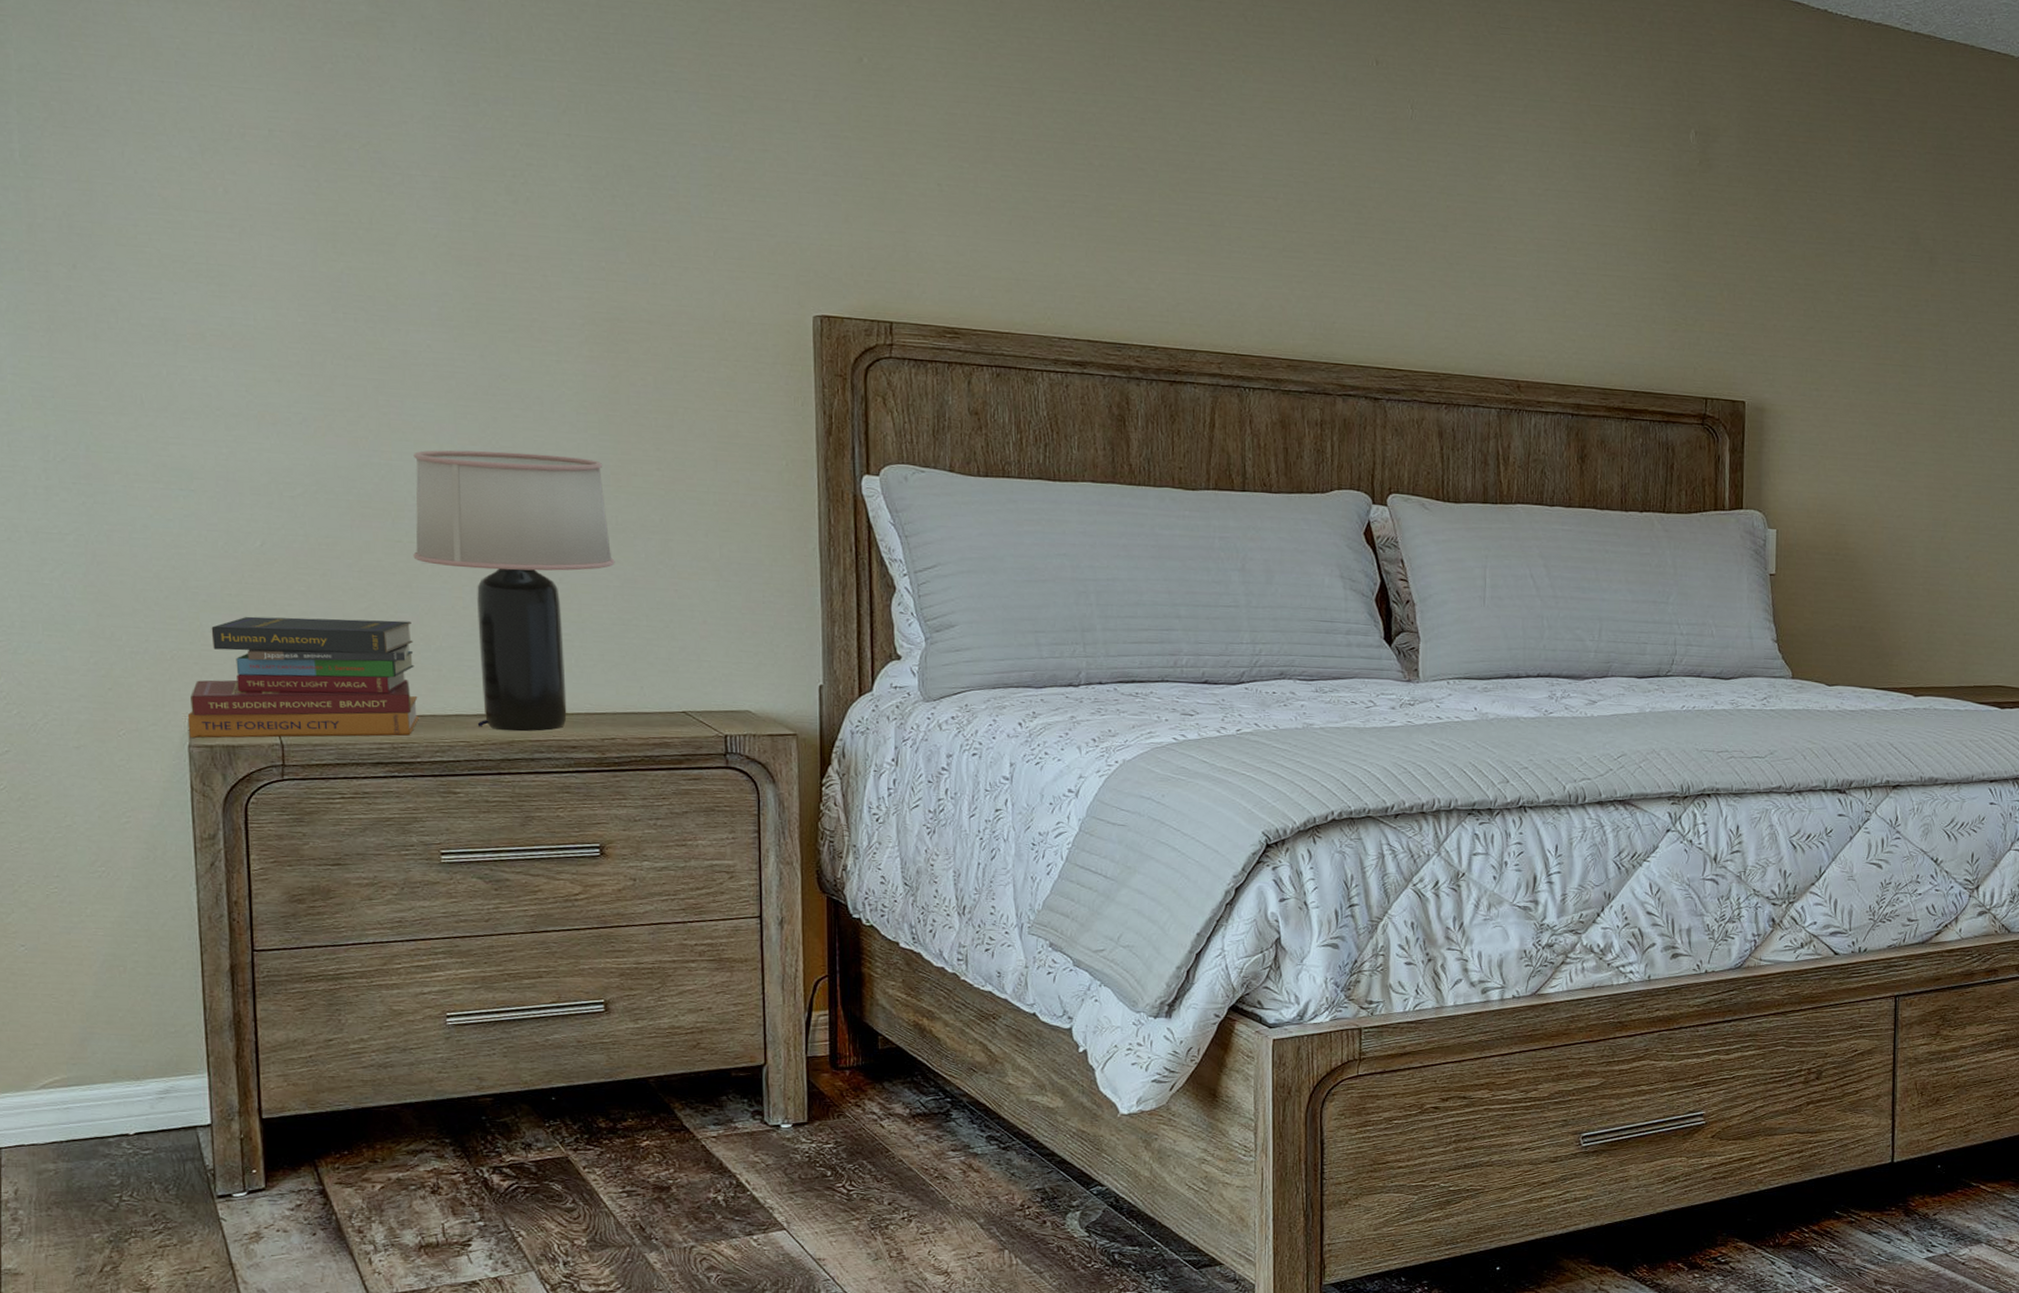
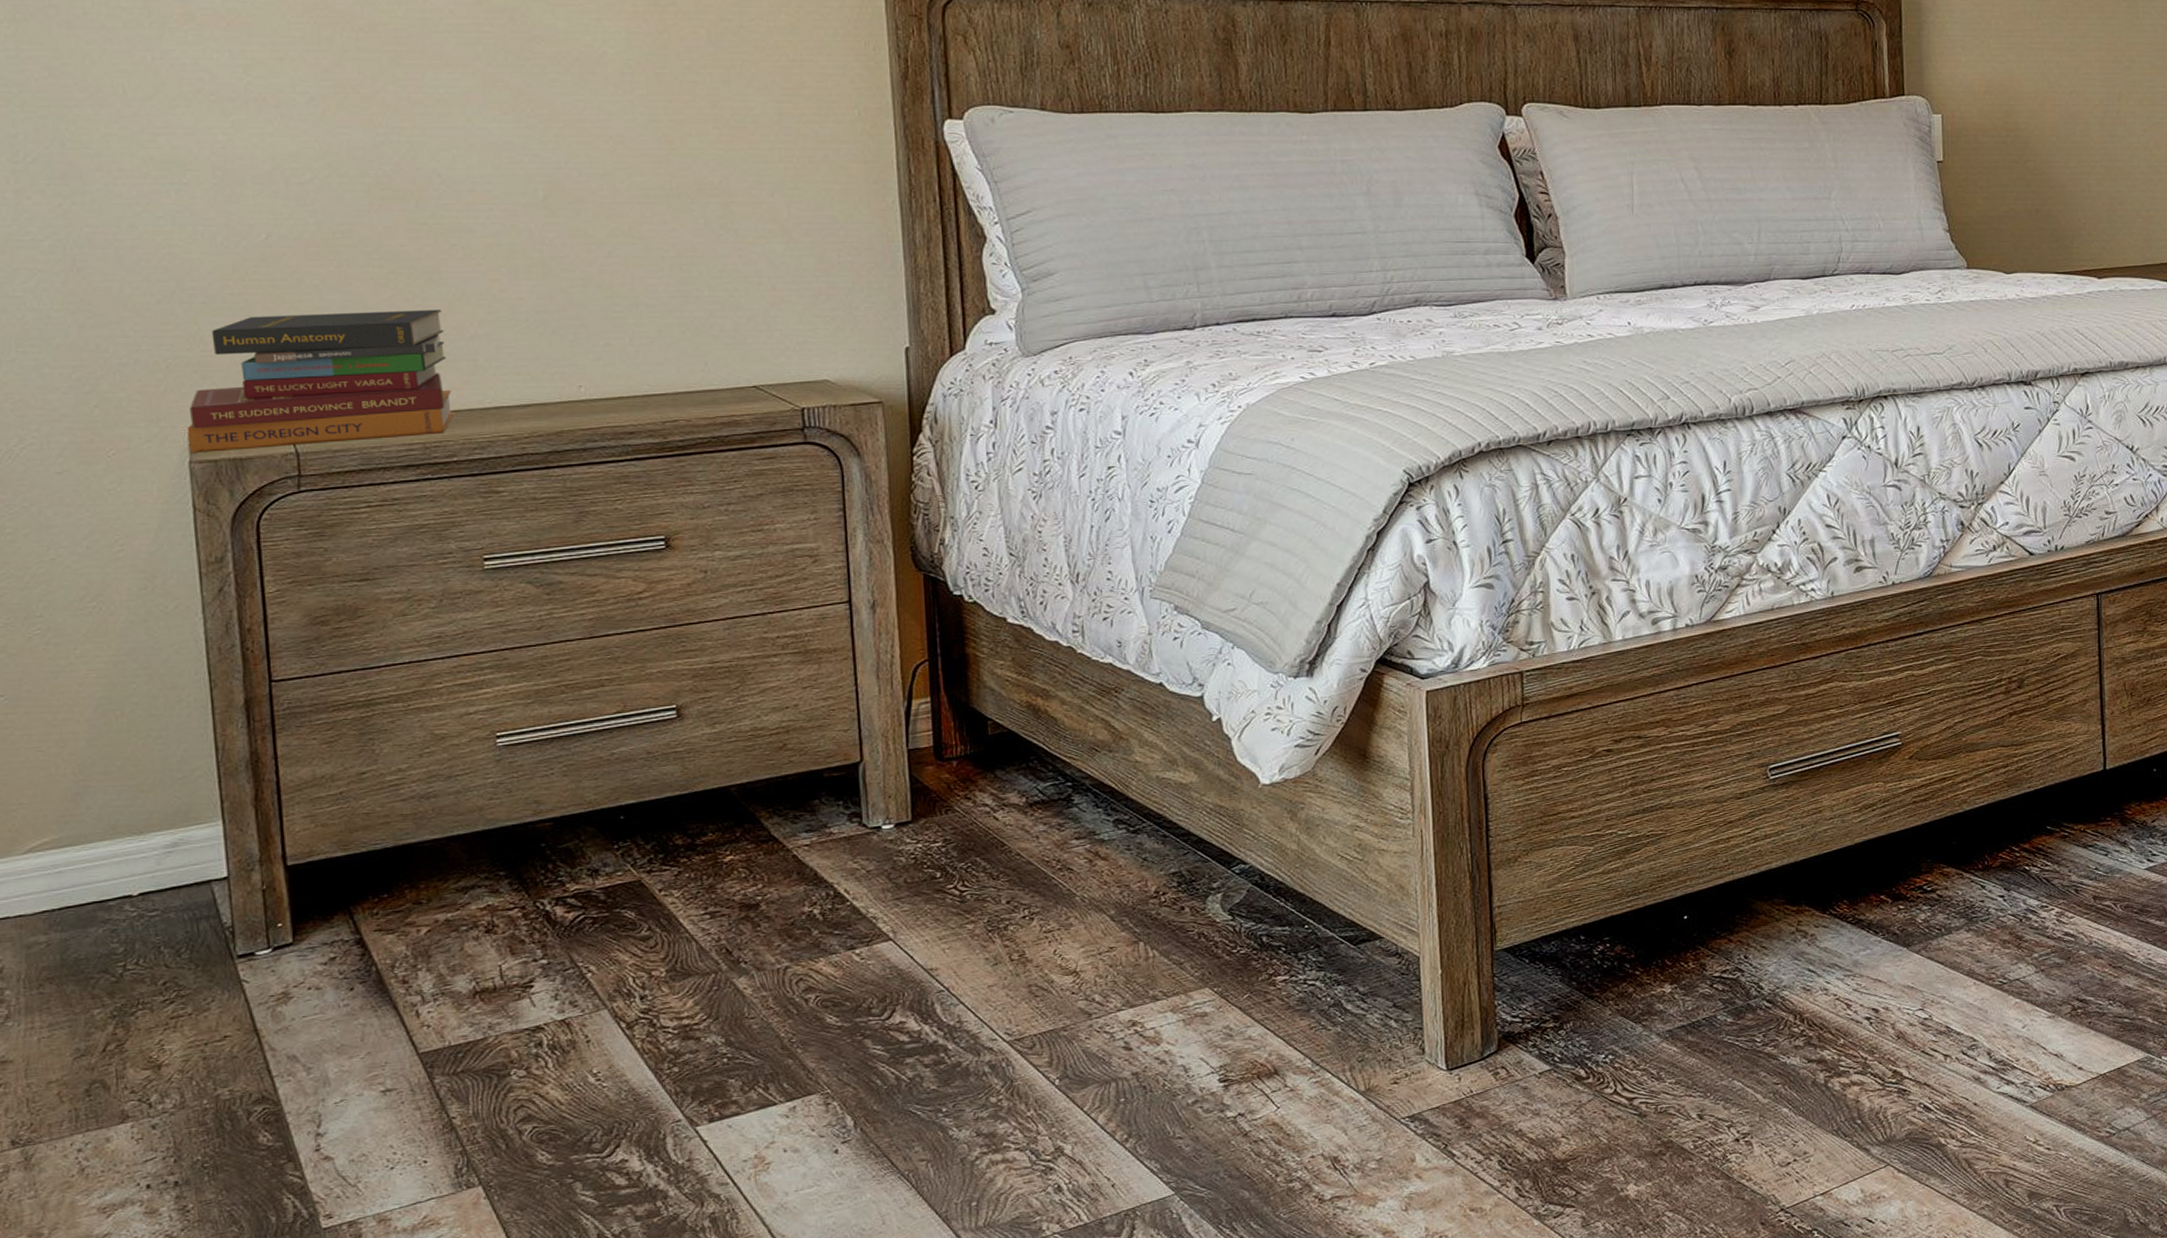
table lamp: present [413,450,615,732] -> none [438,120,671,421]

